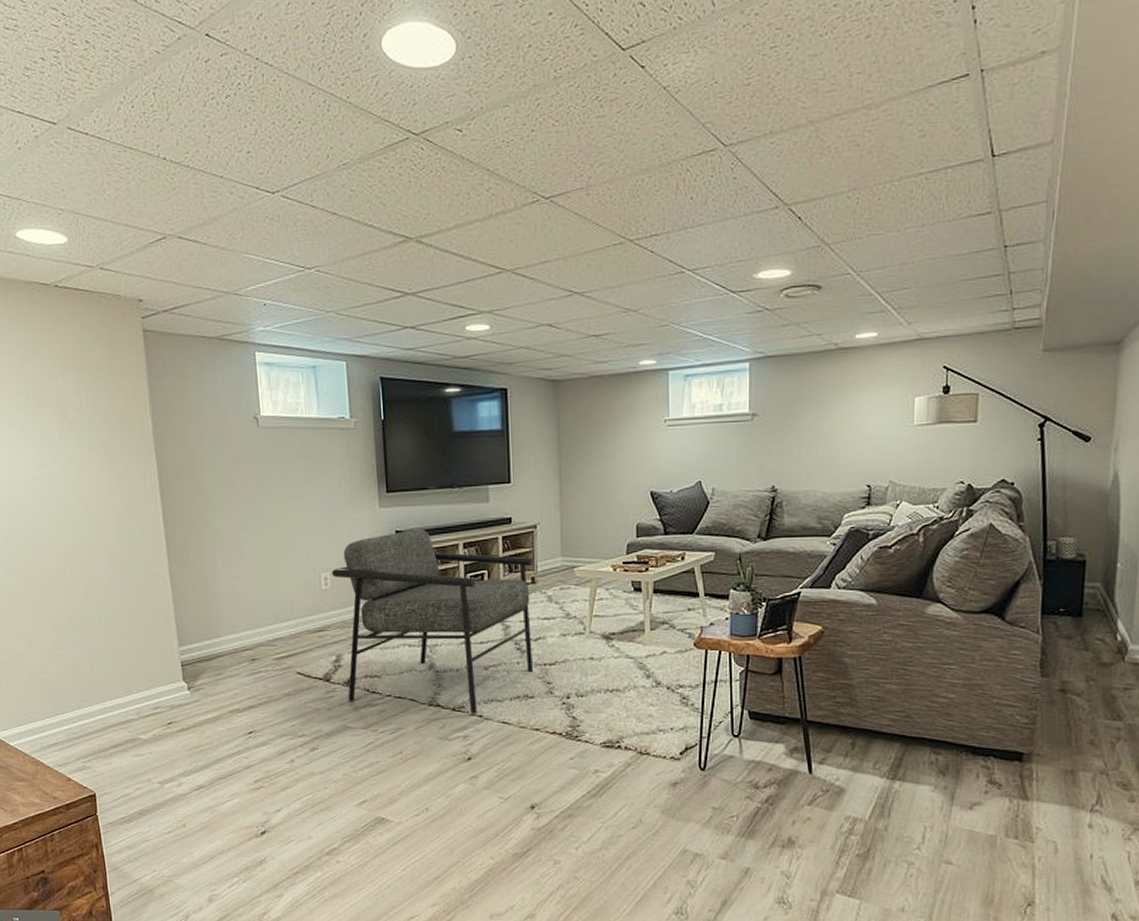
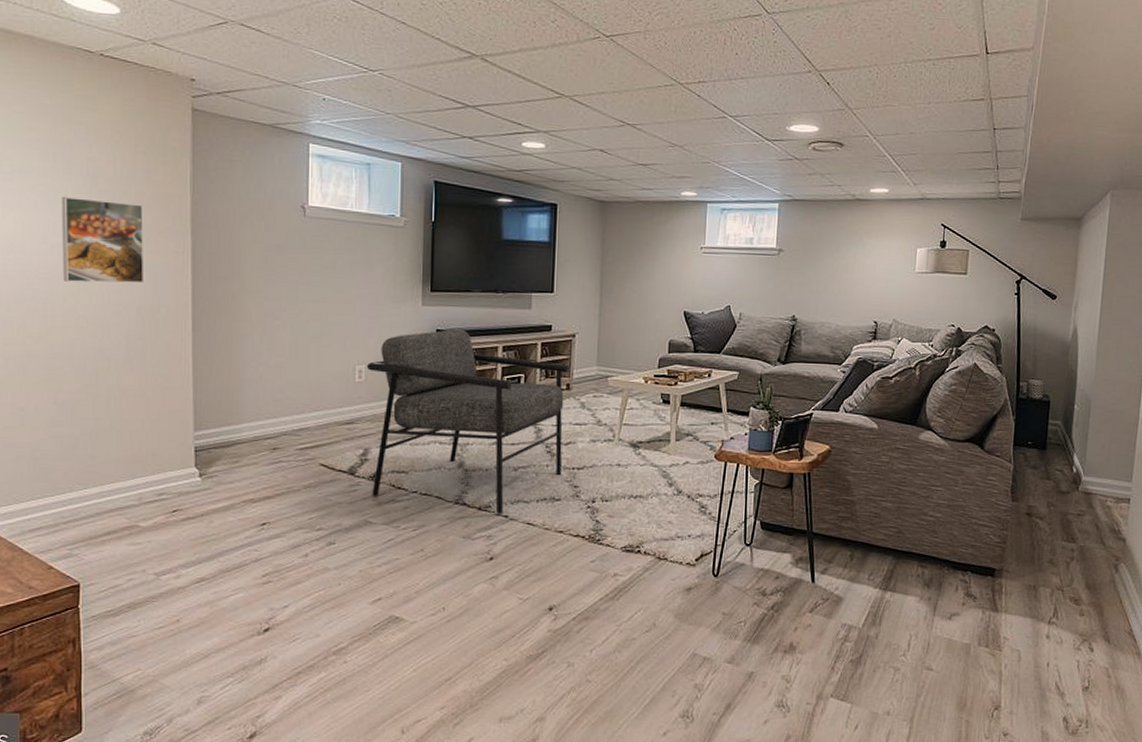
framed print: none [38,429,119,512] -> present [62,196,145,284]

